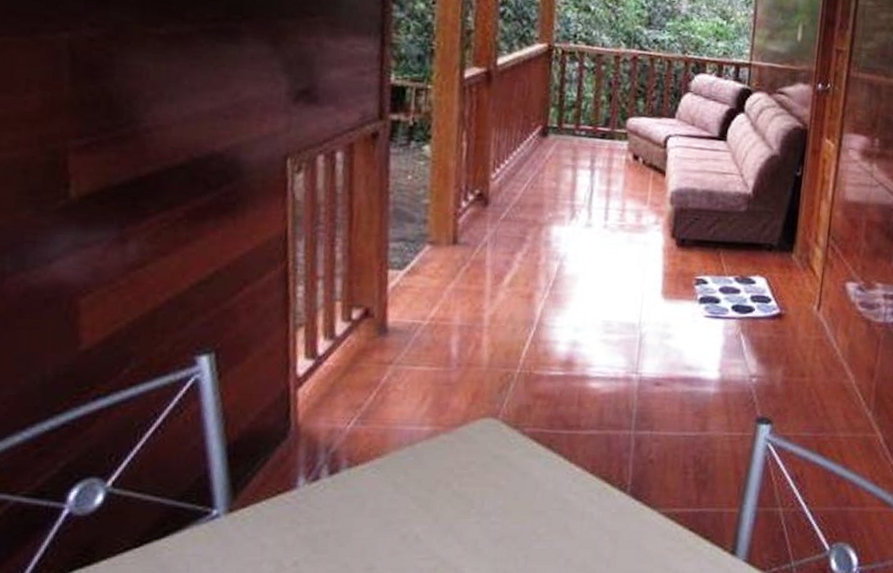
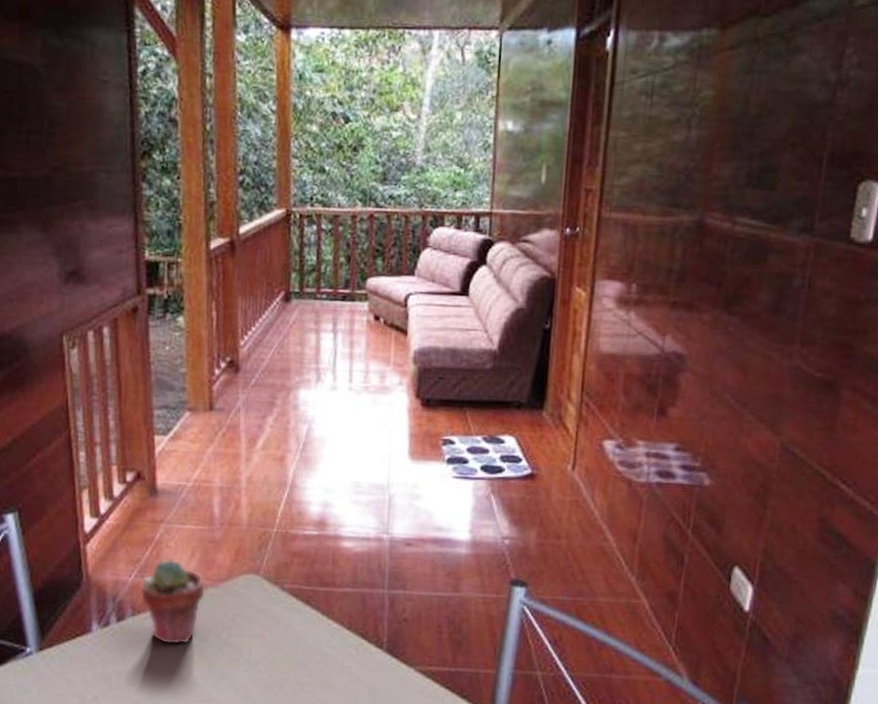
potted succulent: none [358,403,437,499] -> present [139,558,206,645]

